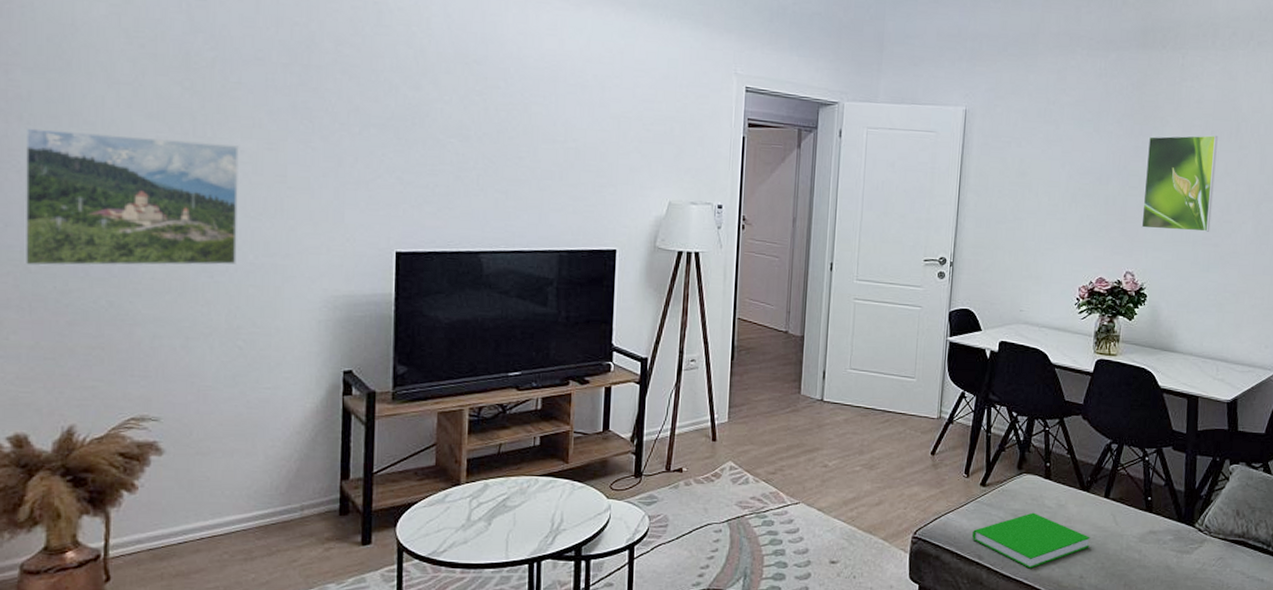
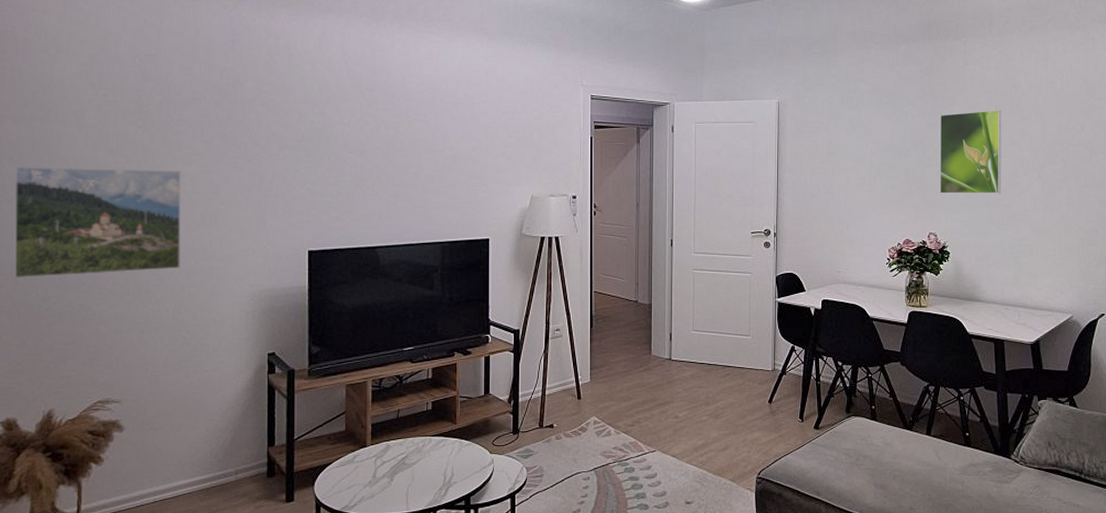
book: present [971,512,1090,569] -> none [809,451,916,502]

